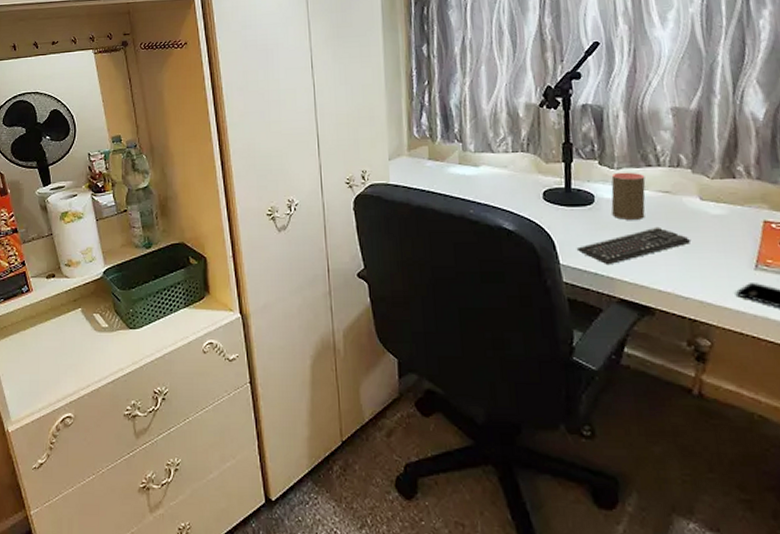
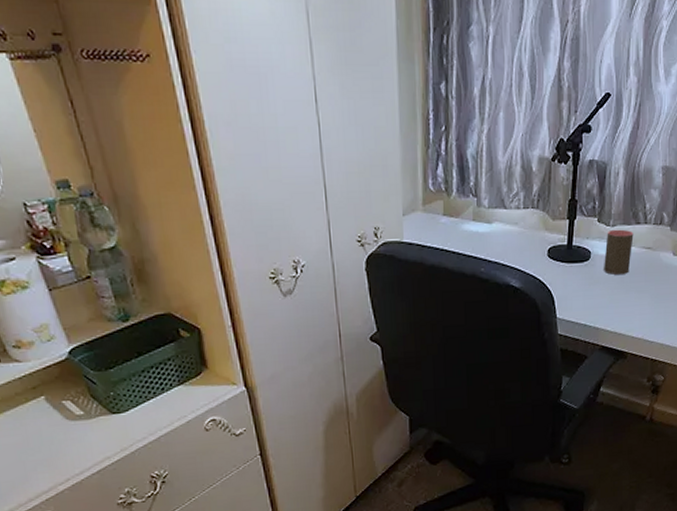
keyboard: present [576,226,692,266] -> none [571,280,662,317]

